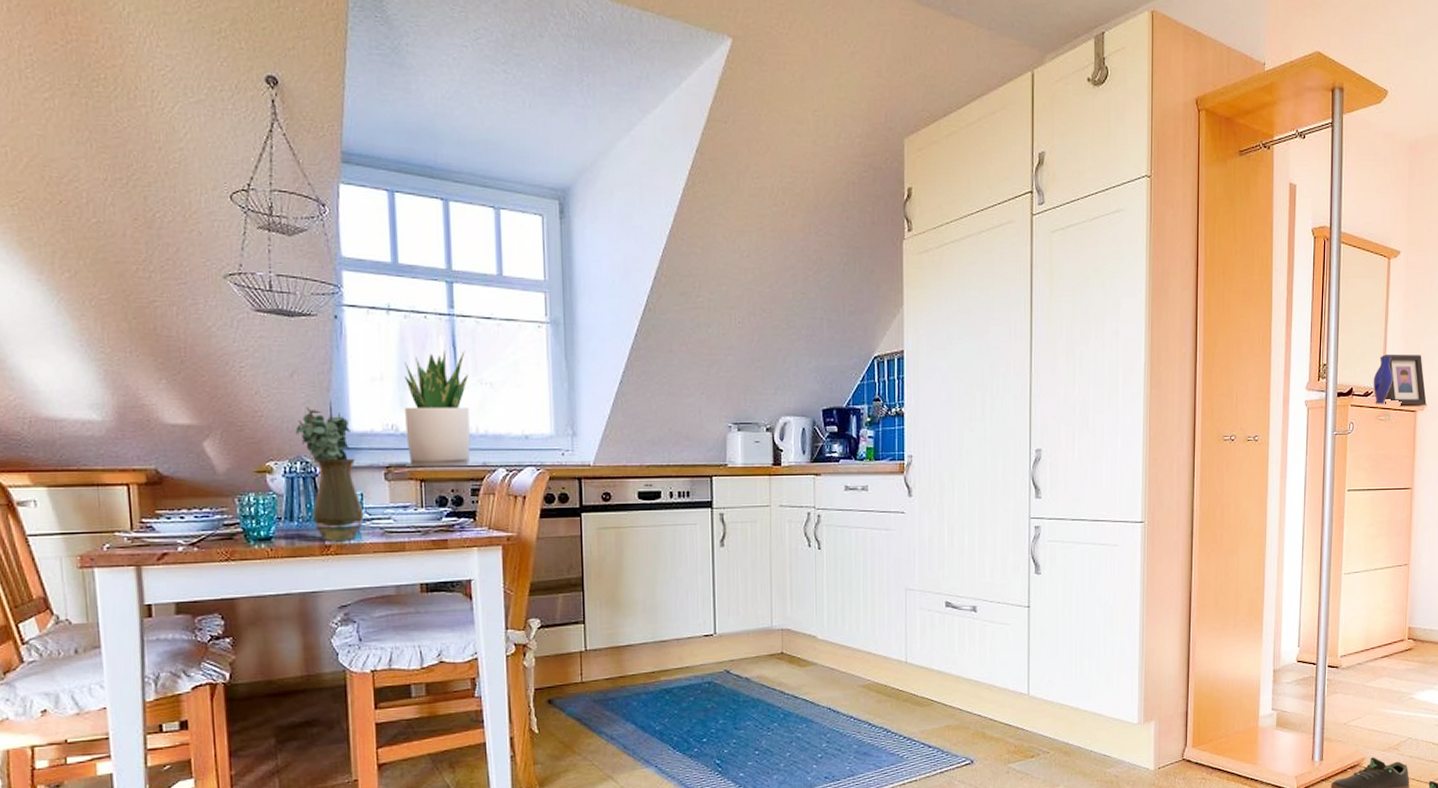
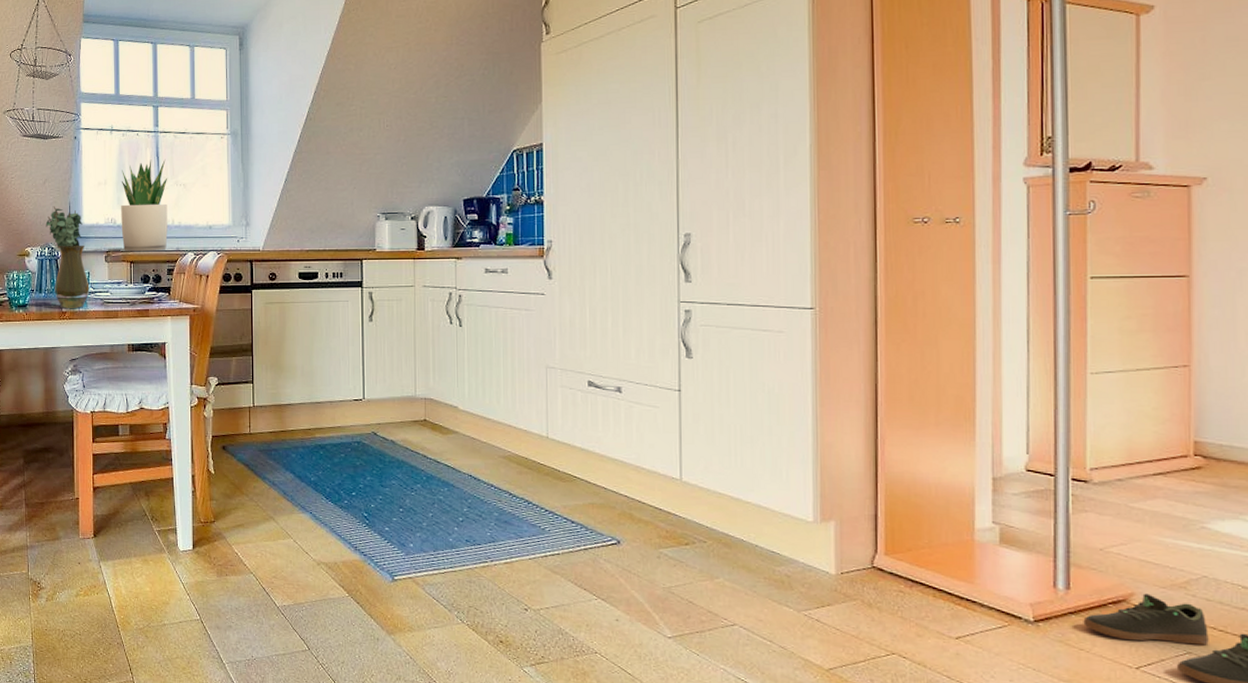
vase: present [1373,356,1394,404] -> none [1121,124,1153,179]
picture frame: present [1379,355,1427,407] -> none [1129,121,1206,181]

